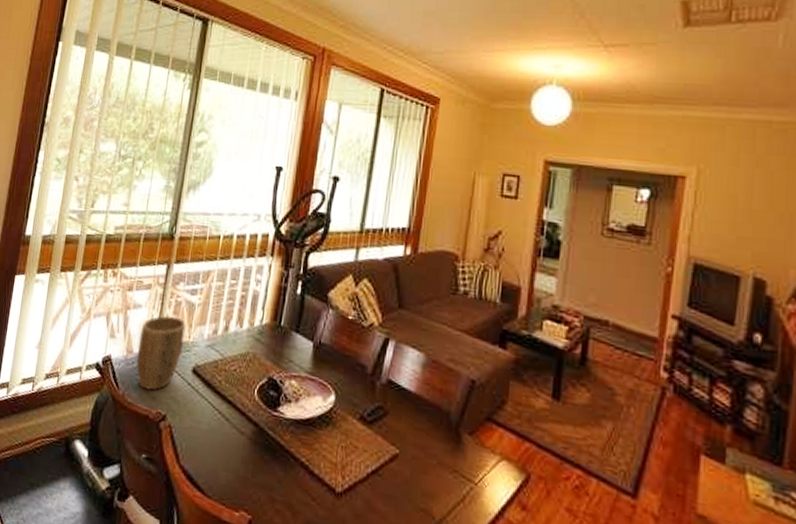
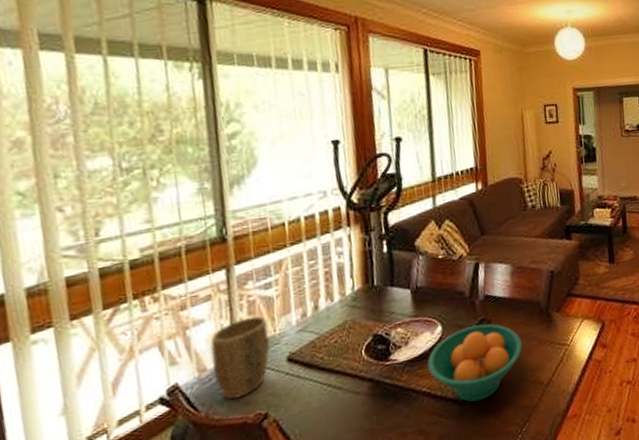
fruit bowl: none [312,408,420,503] -> present [427,323,523,402]

